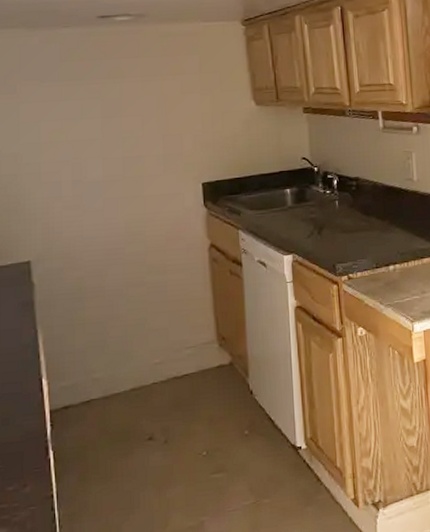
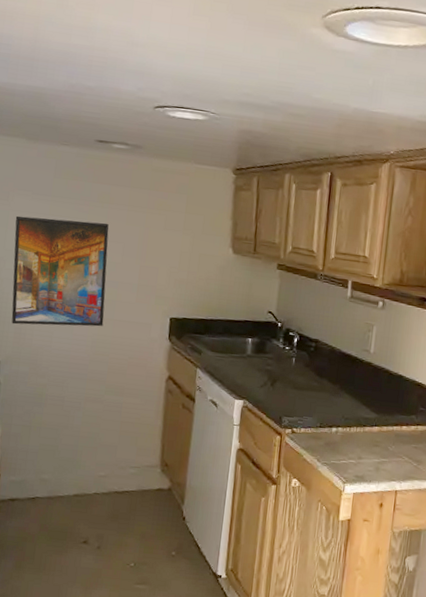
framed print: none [26,98,134,220] -> present [11,215,109,327]

